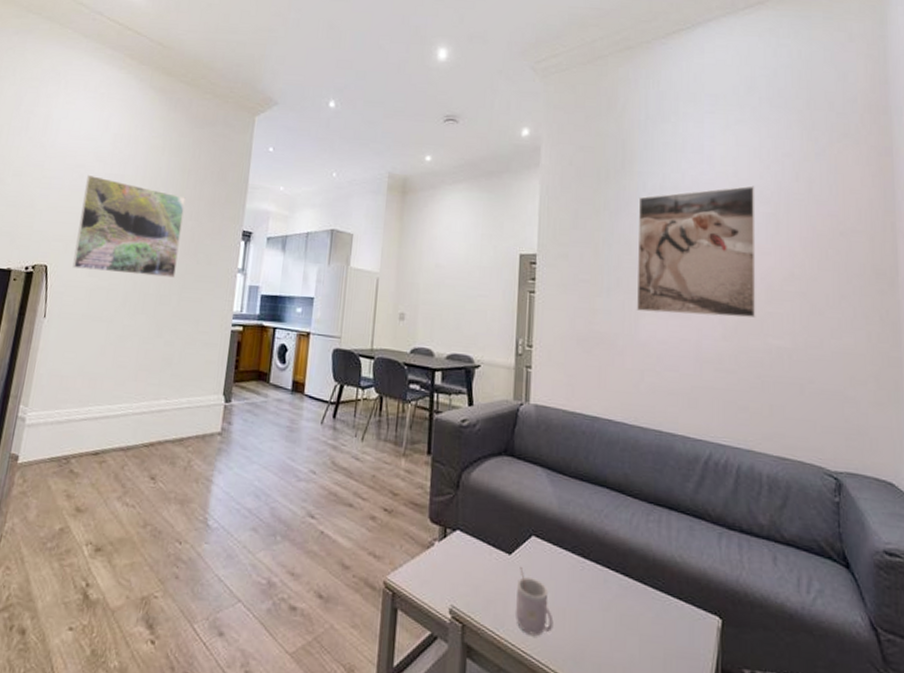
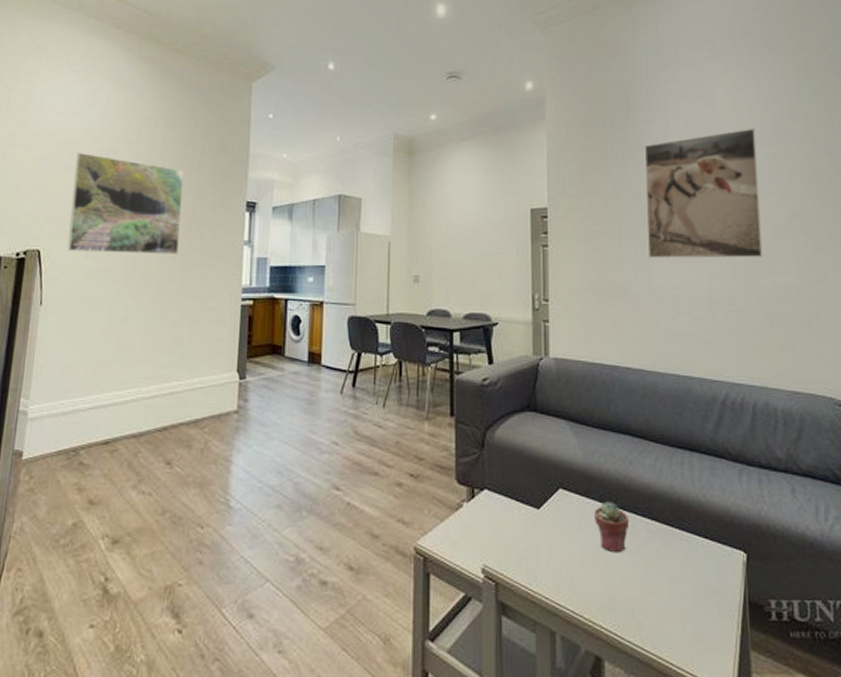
mug: present [516,567,554,636] -> none [548,521,585,586]
potted succulent: none [566,553,602,607] -> present [594,501,630,553]

